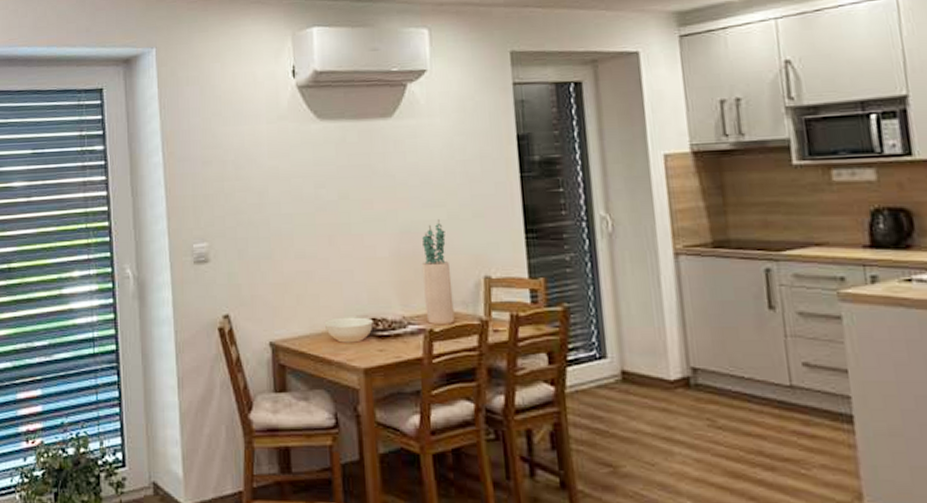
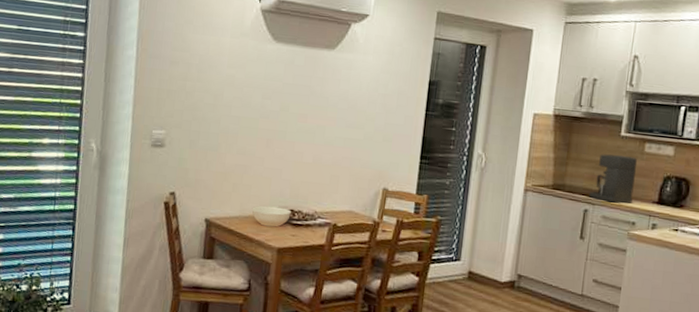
vase: present [421,219,455,325] -> none [333,139,360,223]
coffee maker: none [766,190,833,255] -> present [588,154,638,204]

